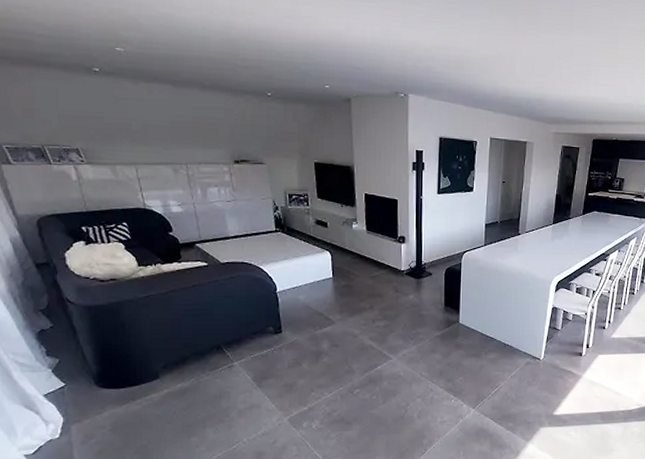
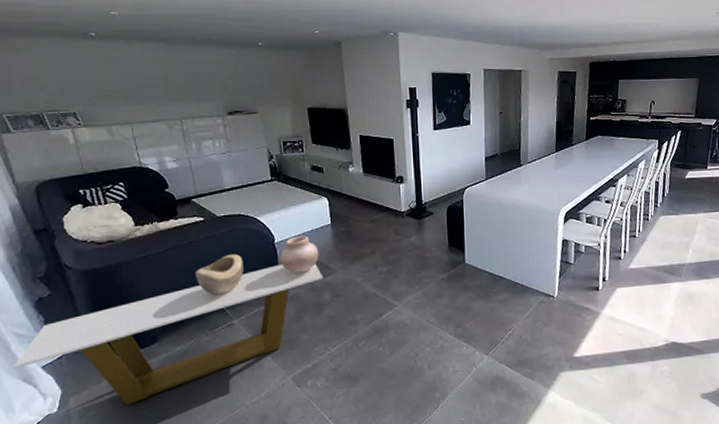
coffee table: none [14,312,323,435] -> present [12,264,324,405]
decorative bowl: none [198,299,245,339] -> present [196,253,244,296]
vase: none [281,287,319,322] -> present [280,235,319,273]

